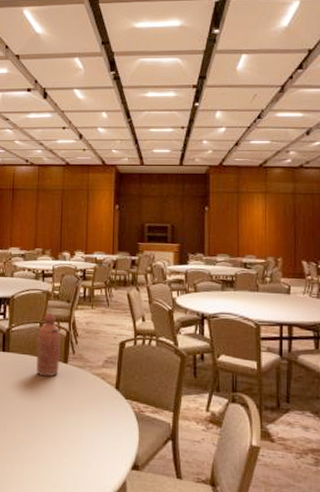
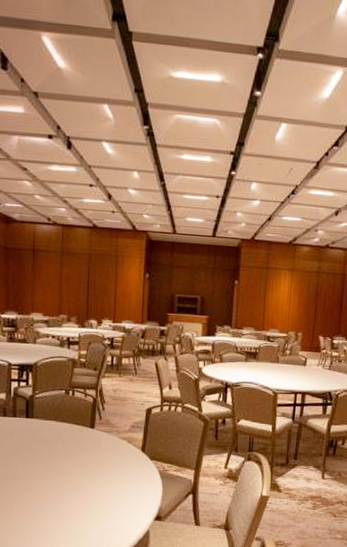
bottle: present [36,313,61,377] -> none [61,380,88,442]

